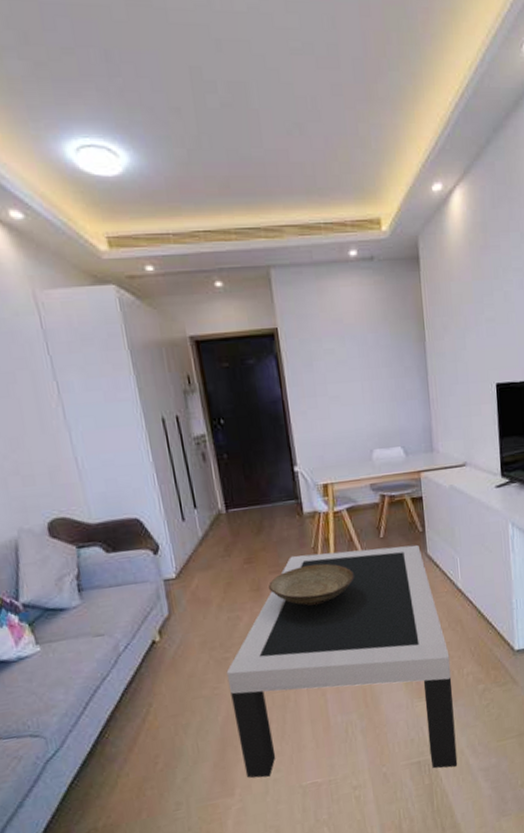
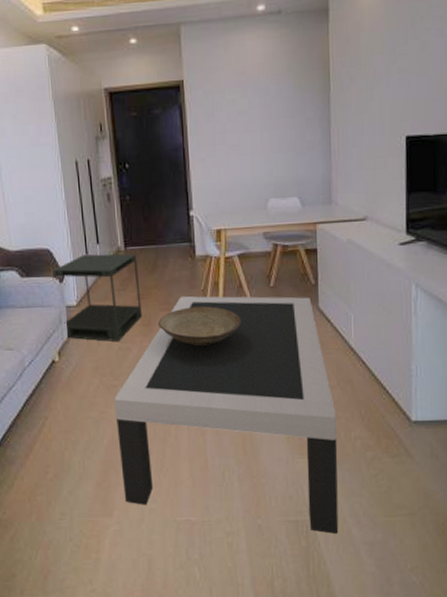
side table: none [144,516,251,615] -> present [52,254,142,342]

